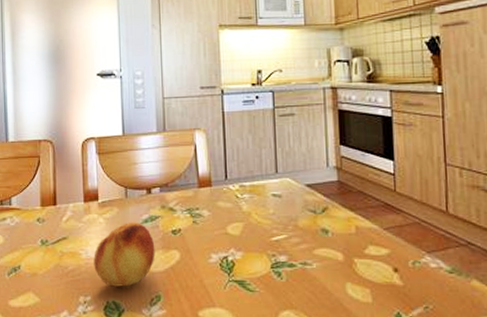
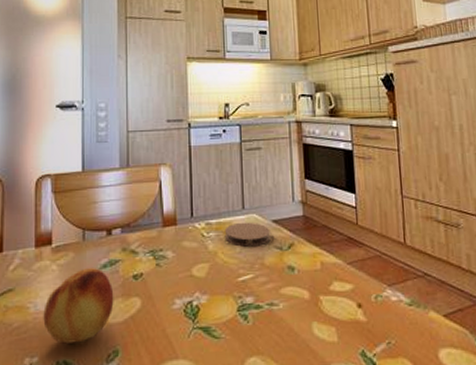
coaster: none [258,185,304,209] -> present [224,222,271,247]

